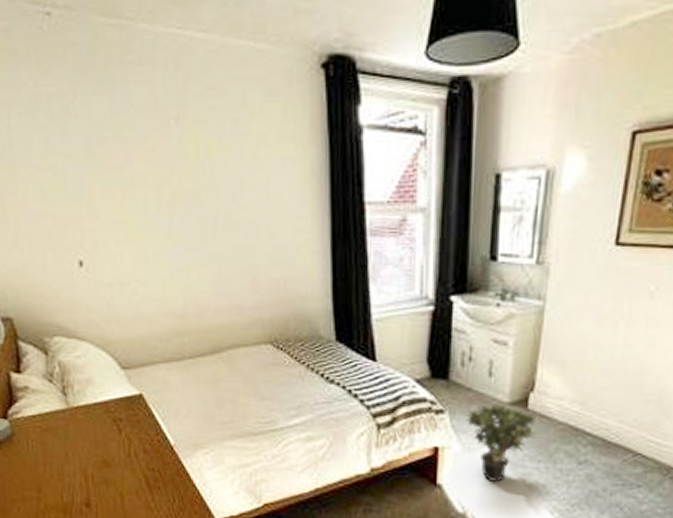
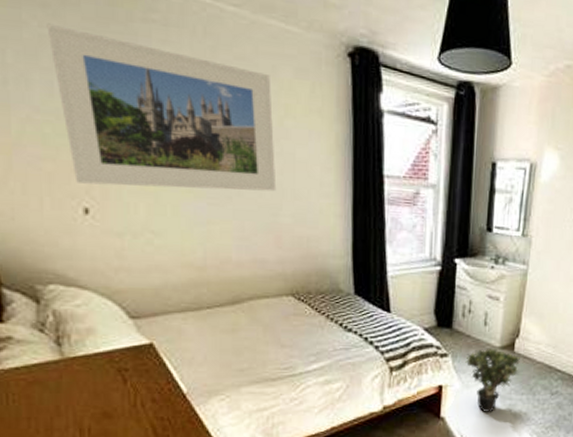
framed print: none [40,81,251,237] -> present [46,23,277,192]

